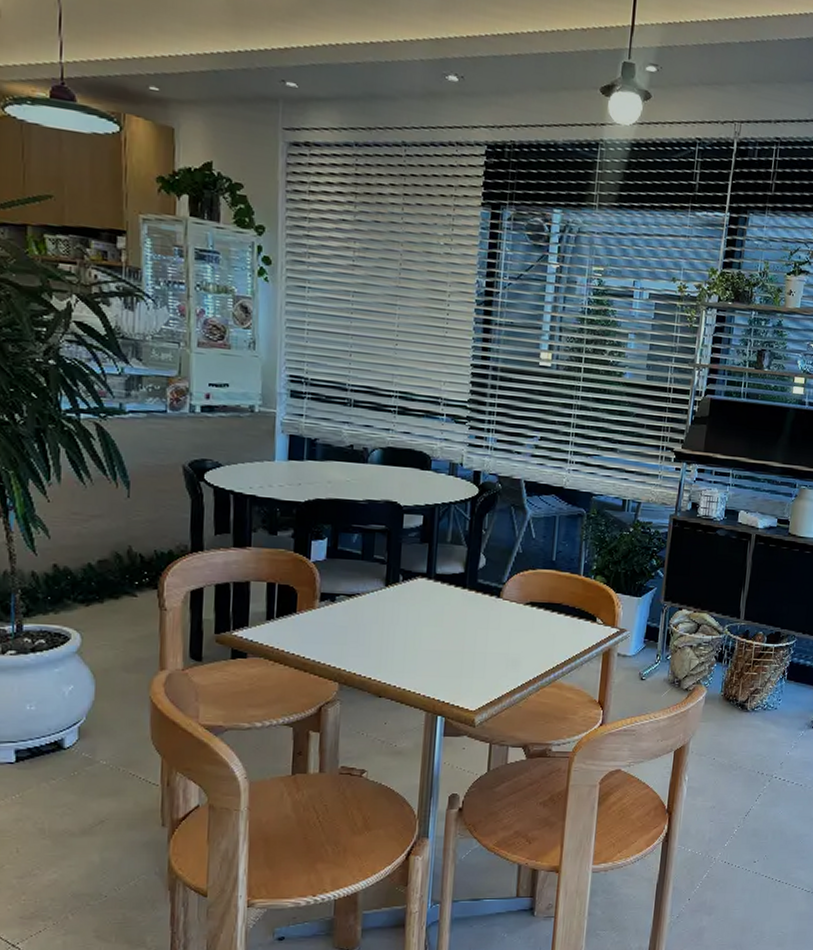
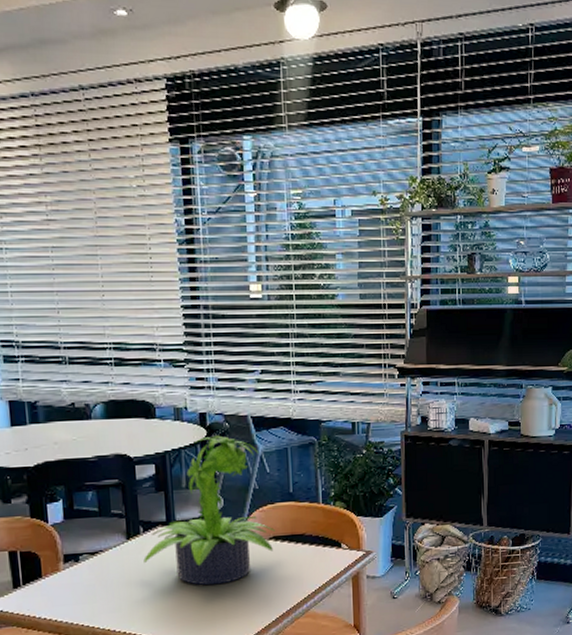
potted plant: none [399,494,534,643] -> present [143,435,276,586]

